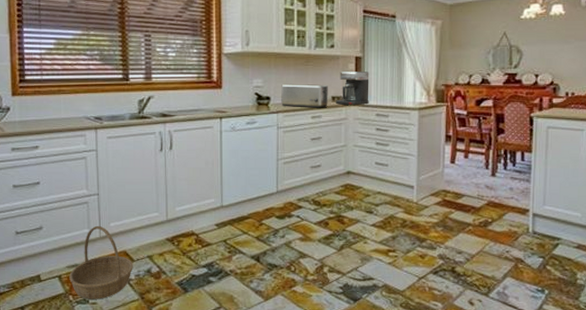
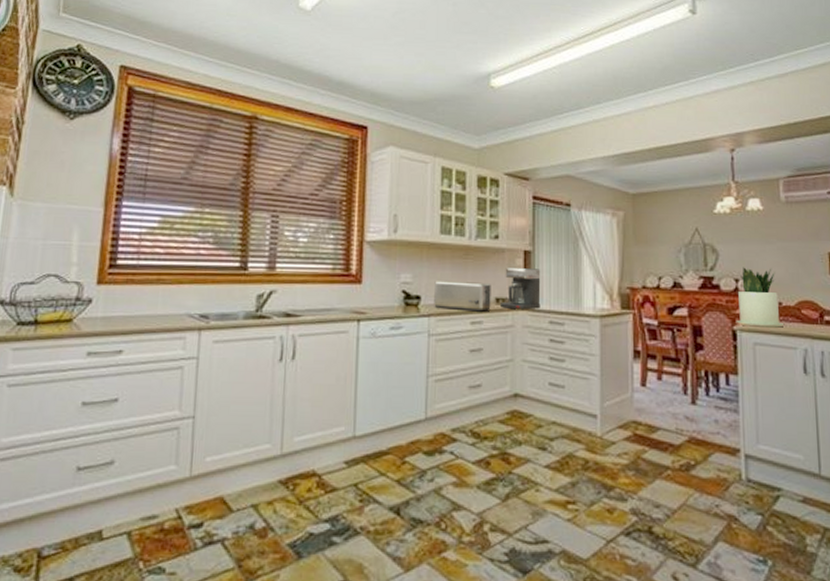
basket: present [69,225,133,299] -> none [142,460,232,568]
planter: none [533,64,575,114] -> present [736,267,785,328]

